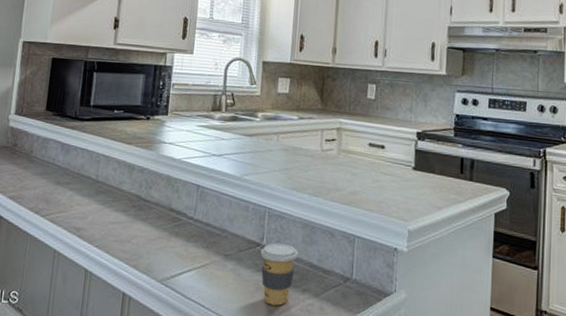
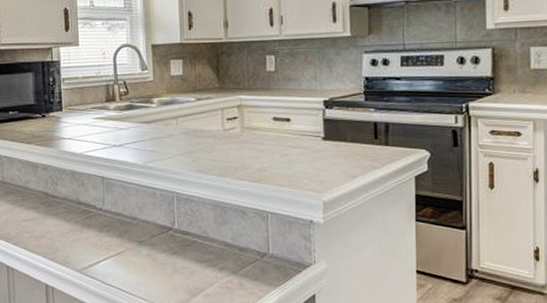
coffee cup: present [260,243,298,306] -> none [173,226,211,285]

